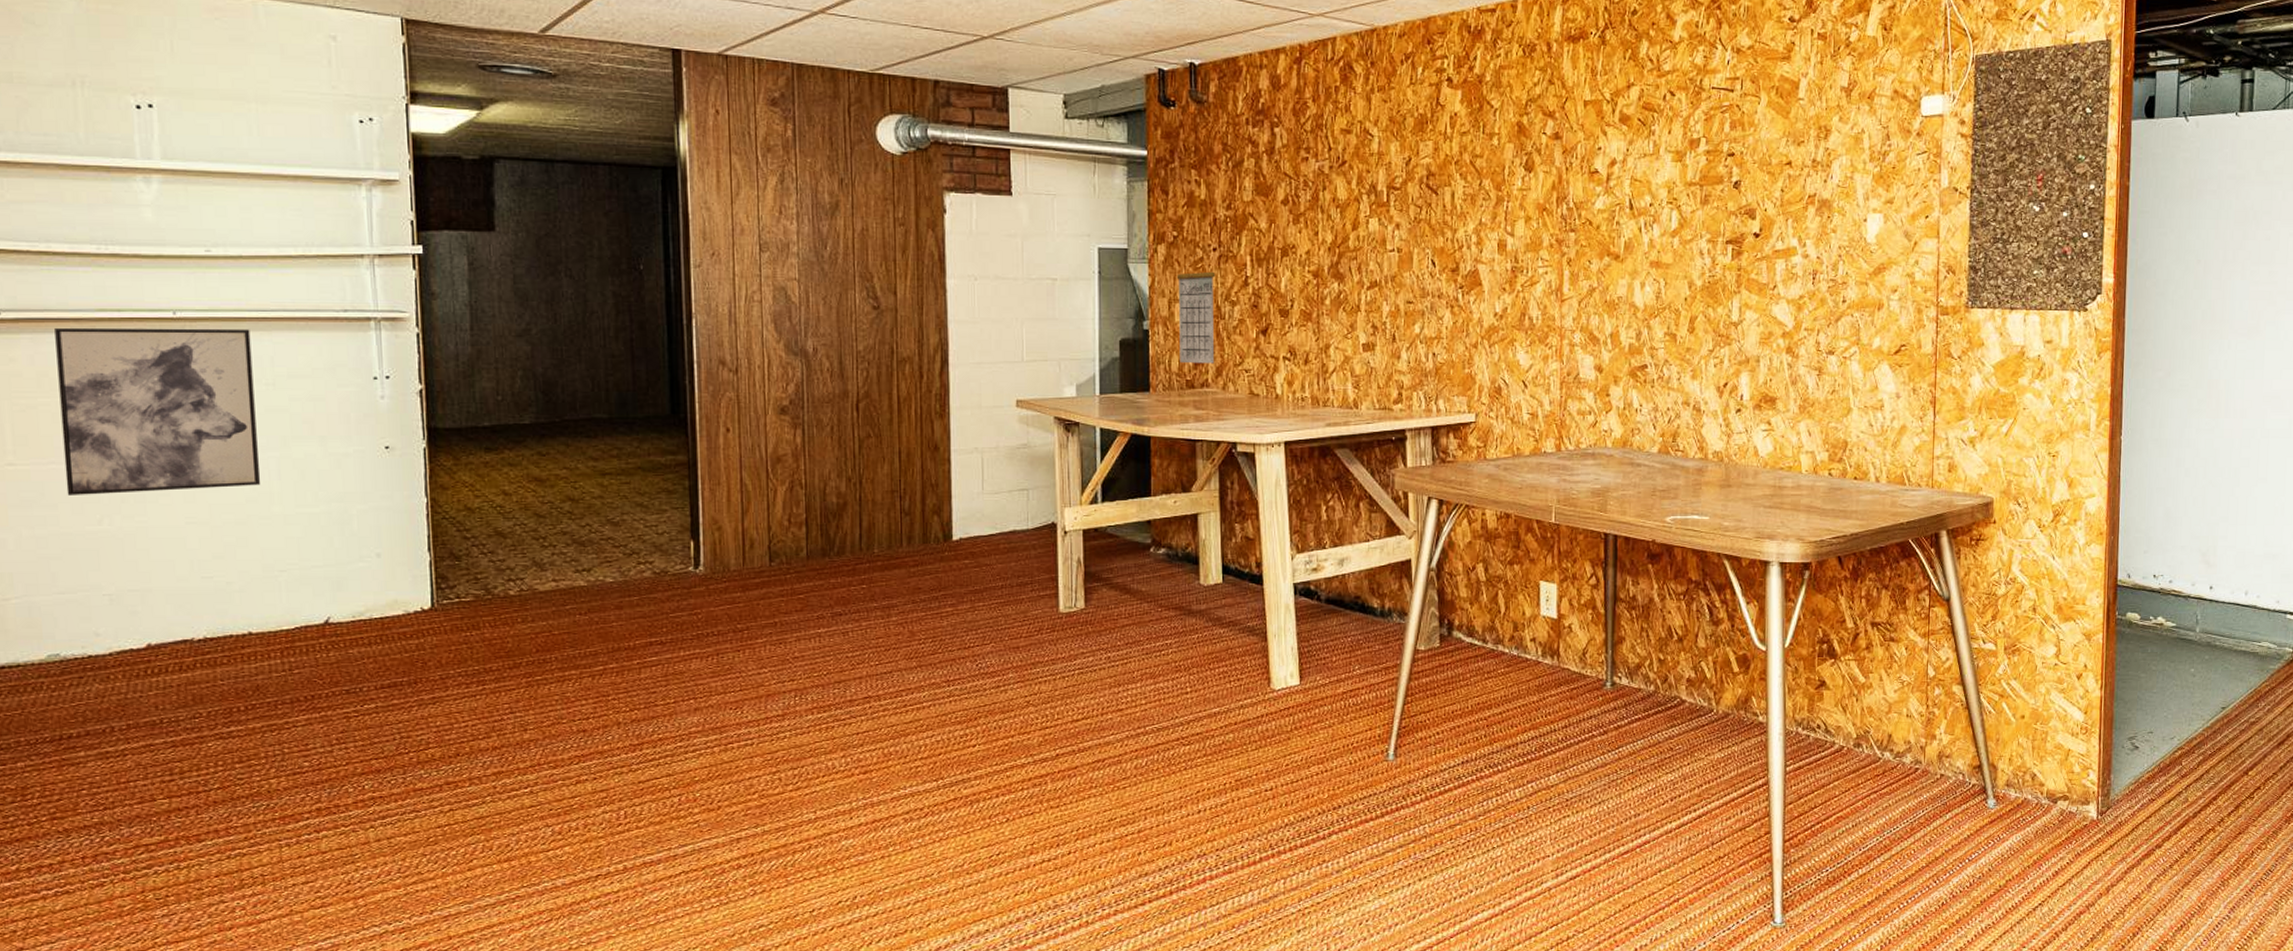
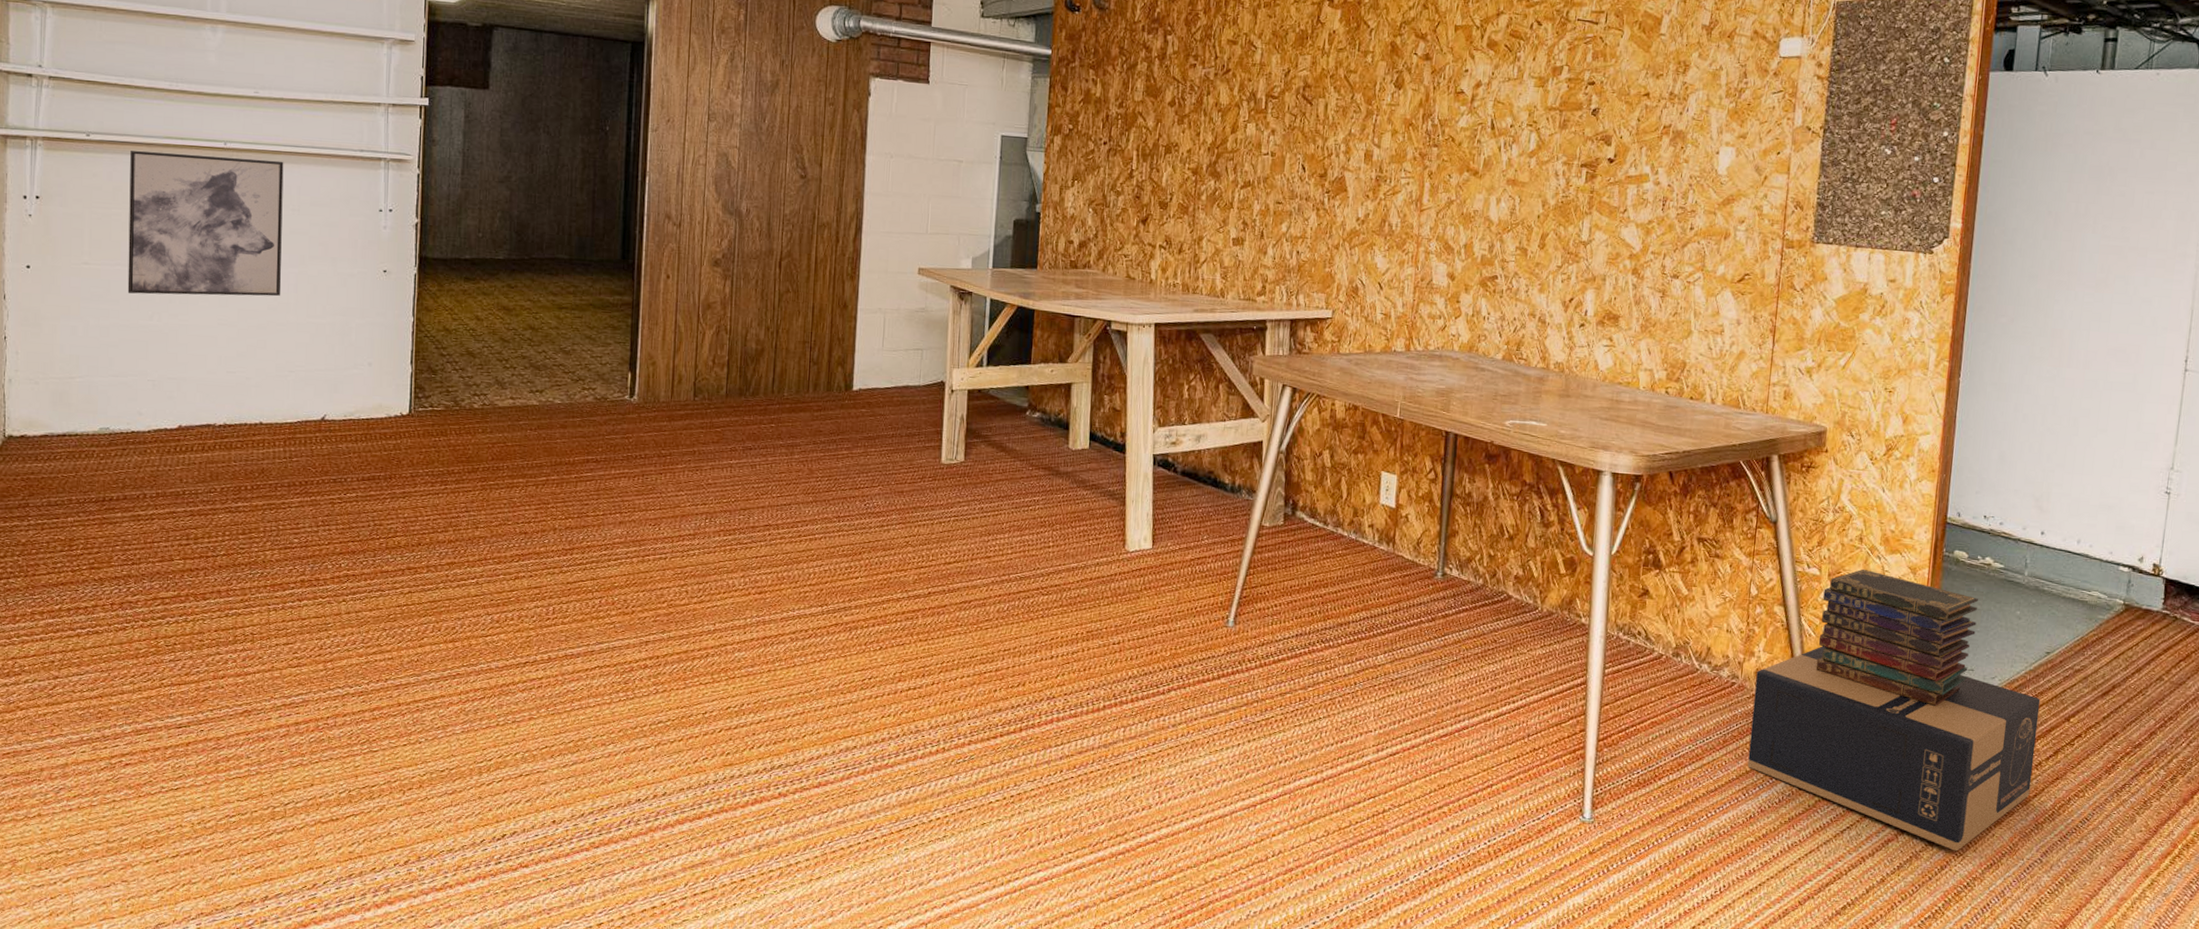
calendar: present [1176,252,1216,364] -> none [1066,145,1104,247]
cardboard box: none [1936,722,2219,917] -> present [1747,646,2041,852]
book stack: none [1998,639,2153,773] -> present [1815,569,1978,707]

